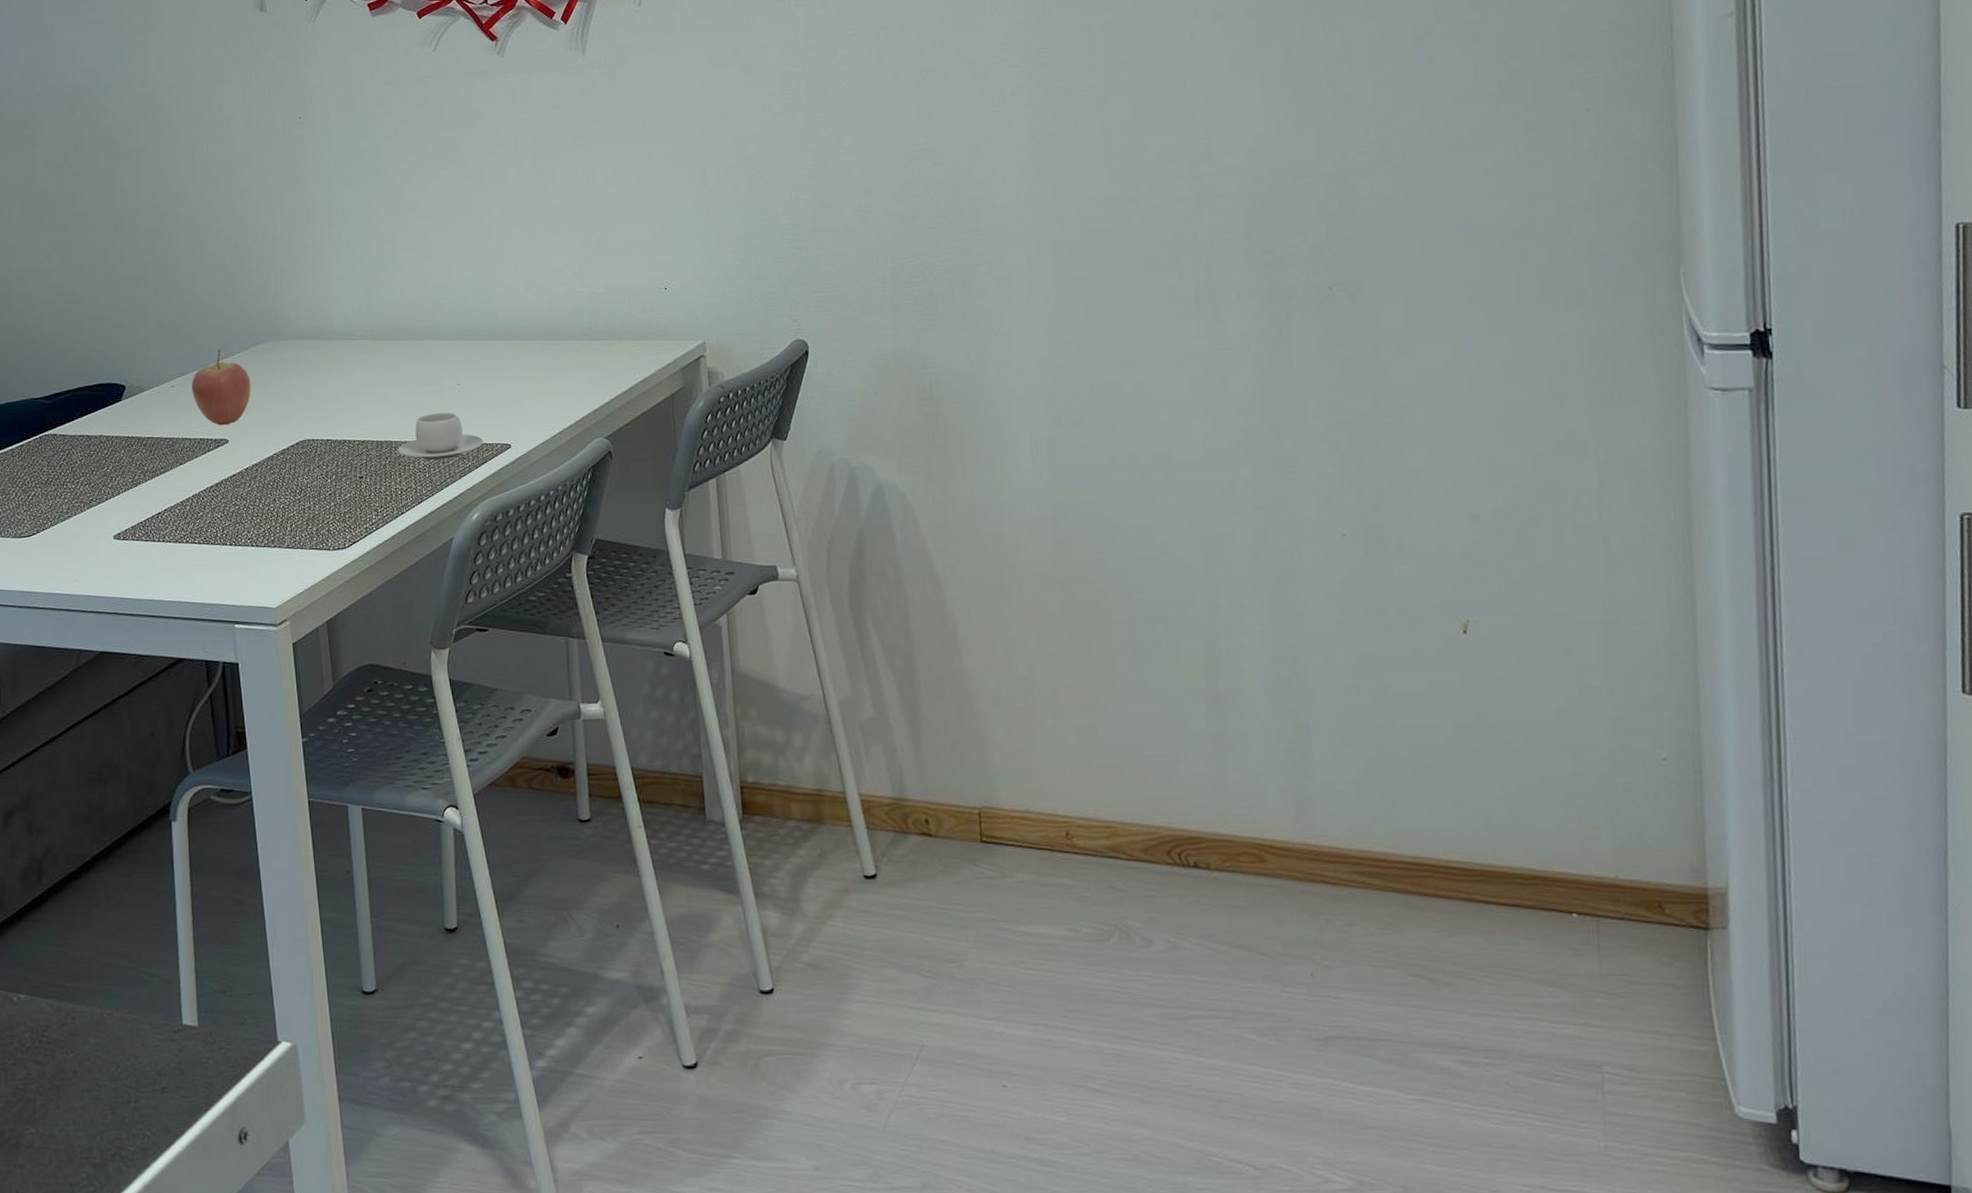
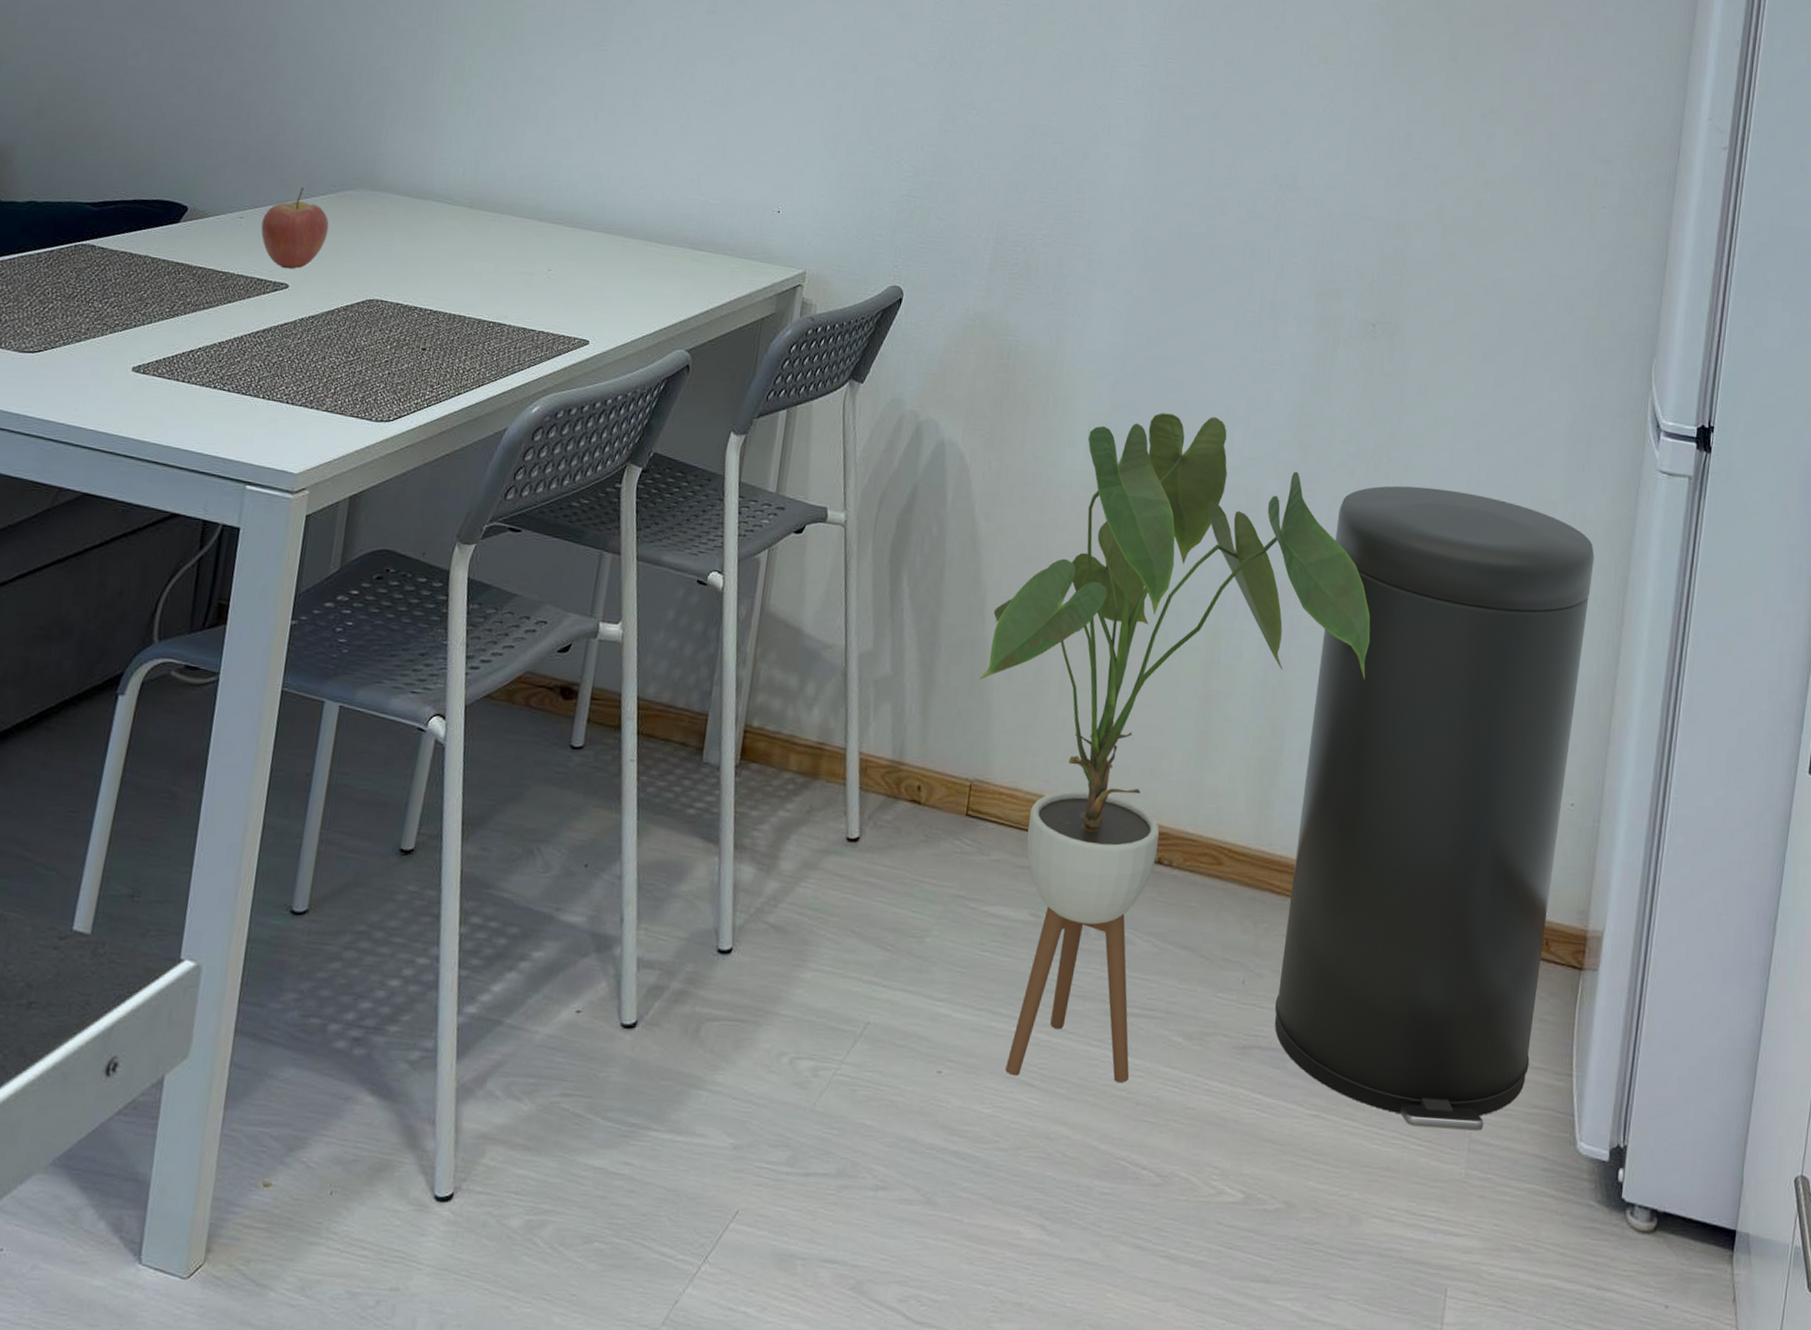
teacup: present [397,412,484,460] -> none [469,295,562,345]
house plant: none [966,414,1392,1084] -> present [979,413,1371,1083]
pedal bin: none [1327,447,1661,1103] -> present [1274,485,1595,1131]

